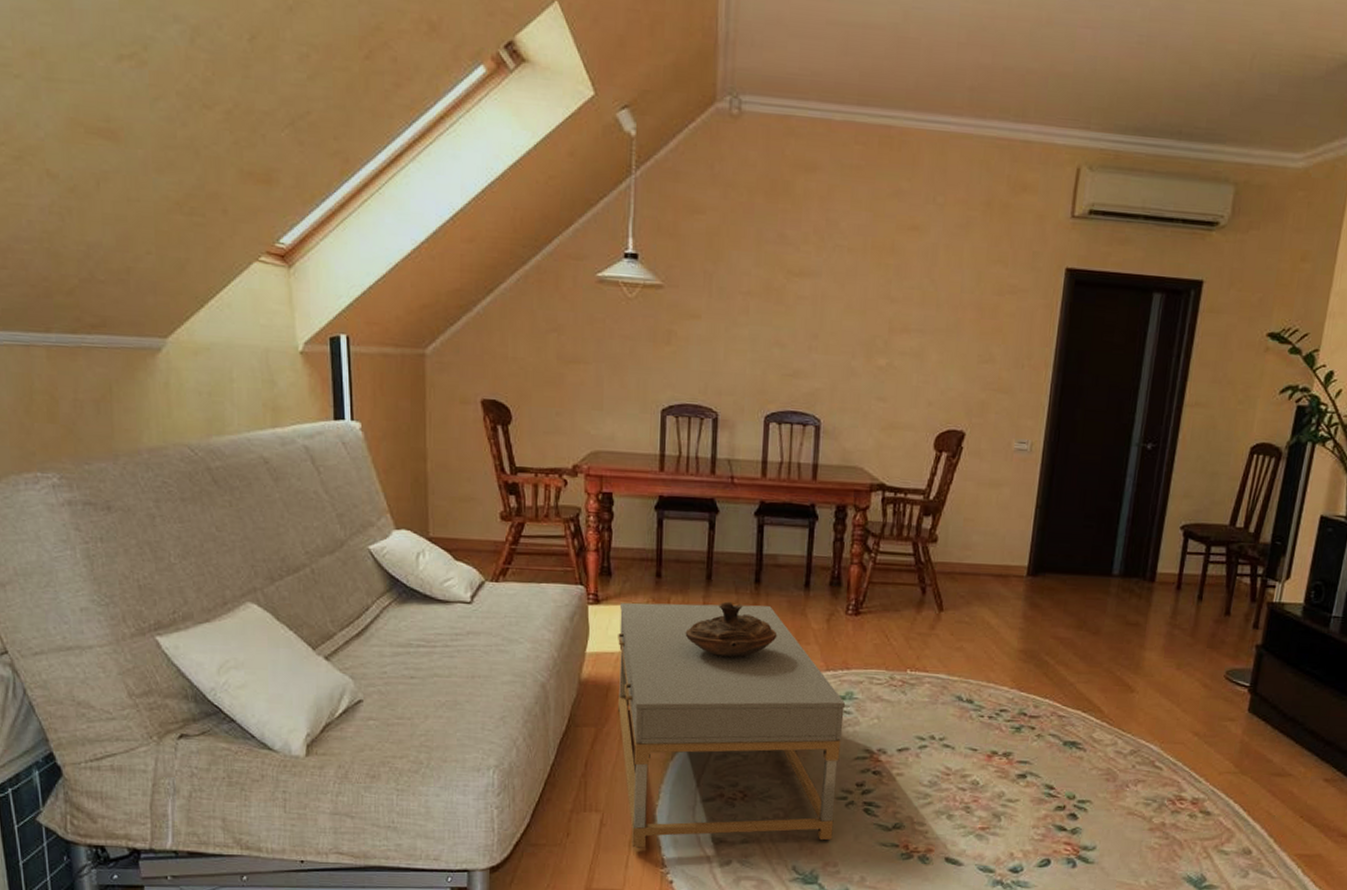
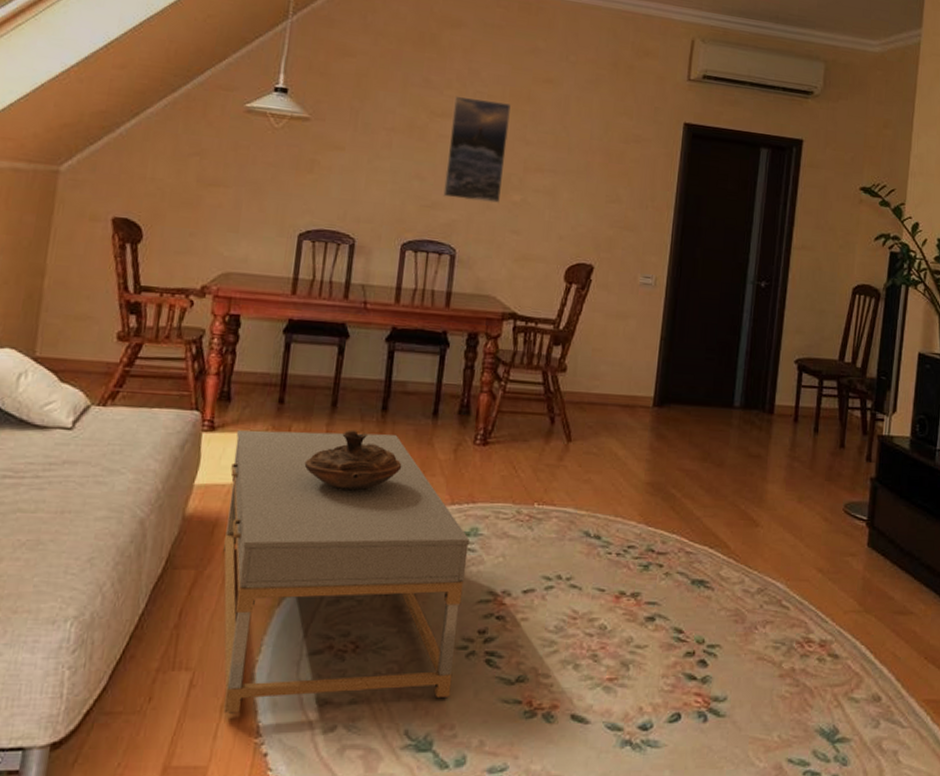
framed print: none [804,251,873,369] -> present [443,95,511,204]

